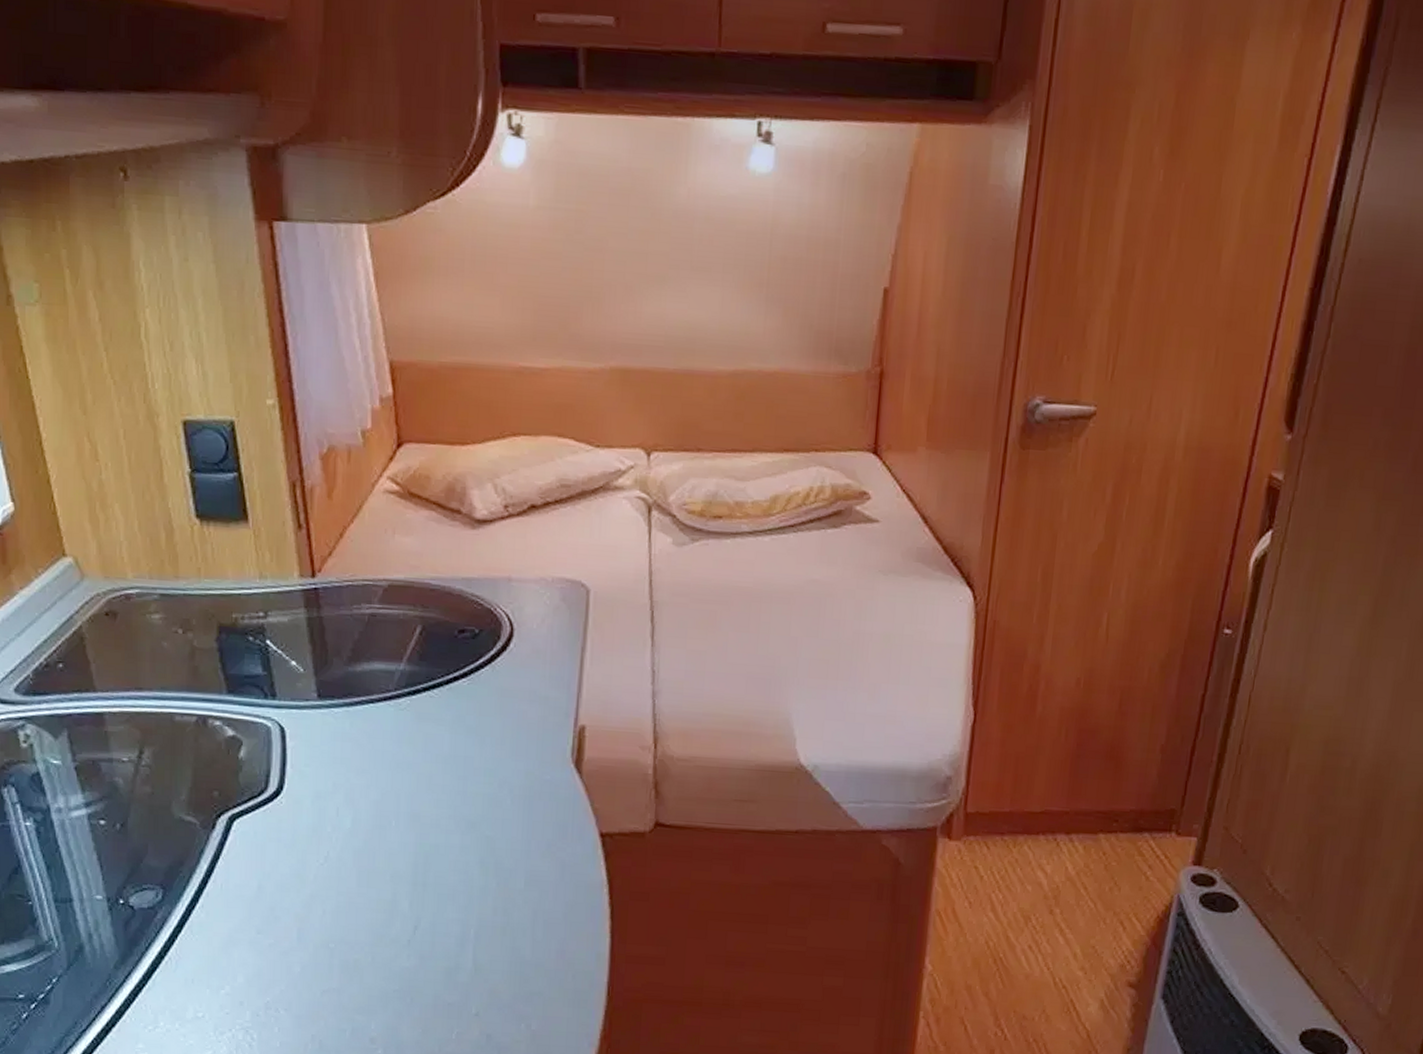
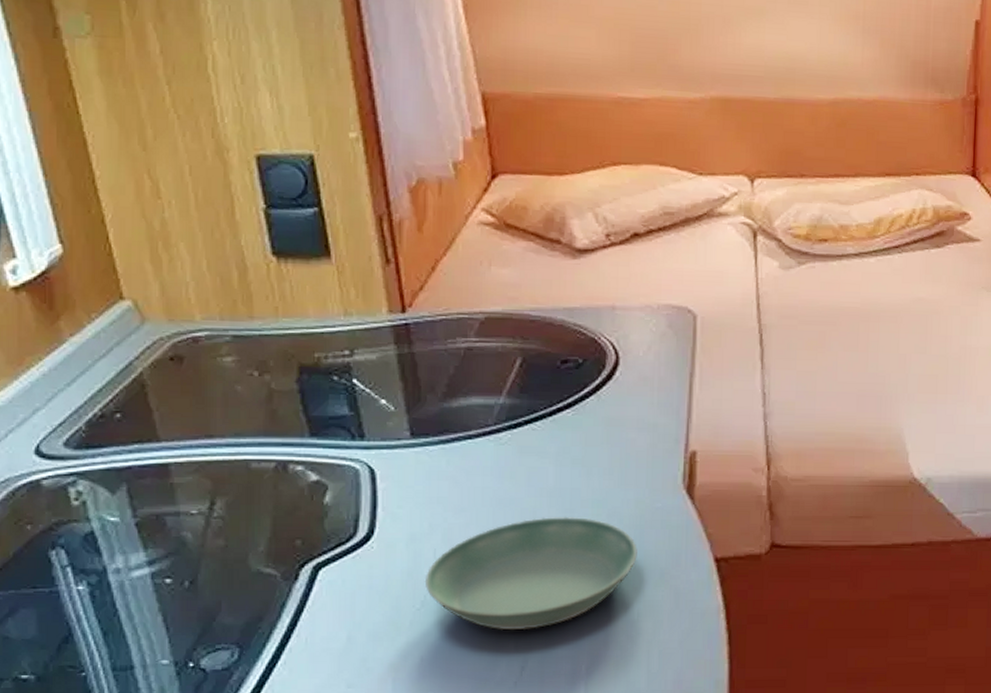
saucer: none [328,783,526,891] -> present [424,516,637,631]

